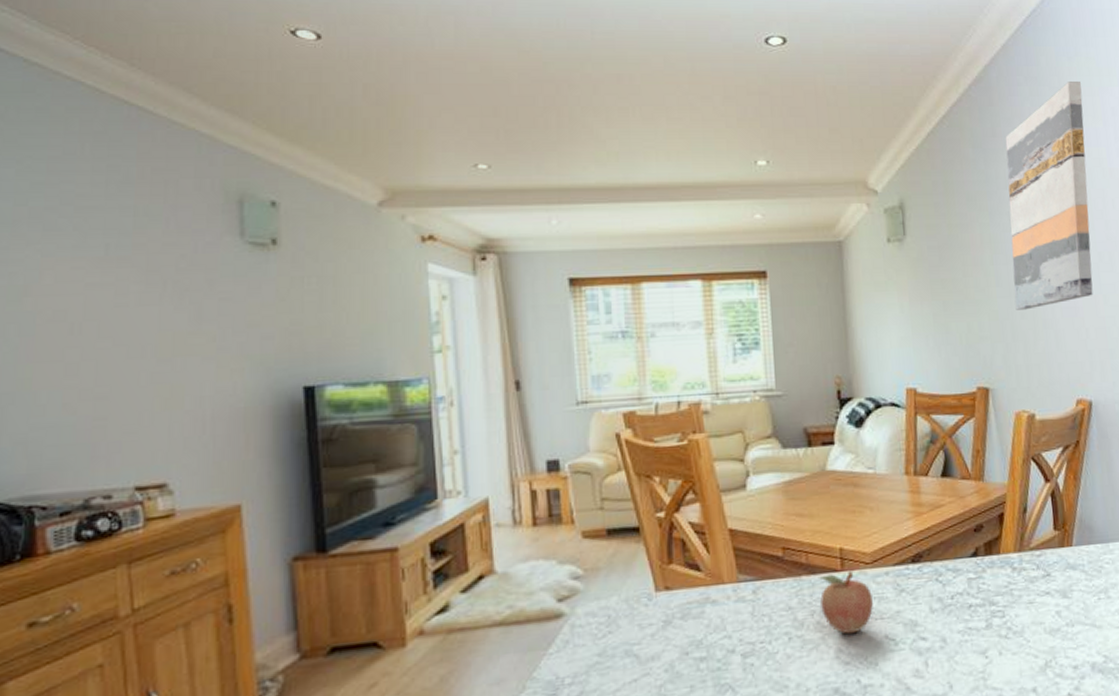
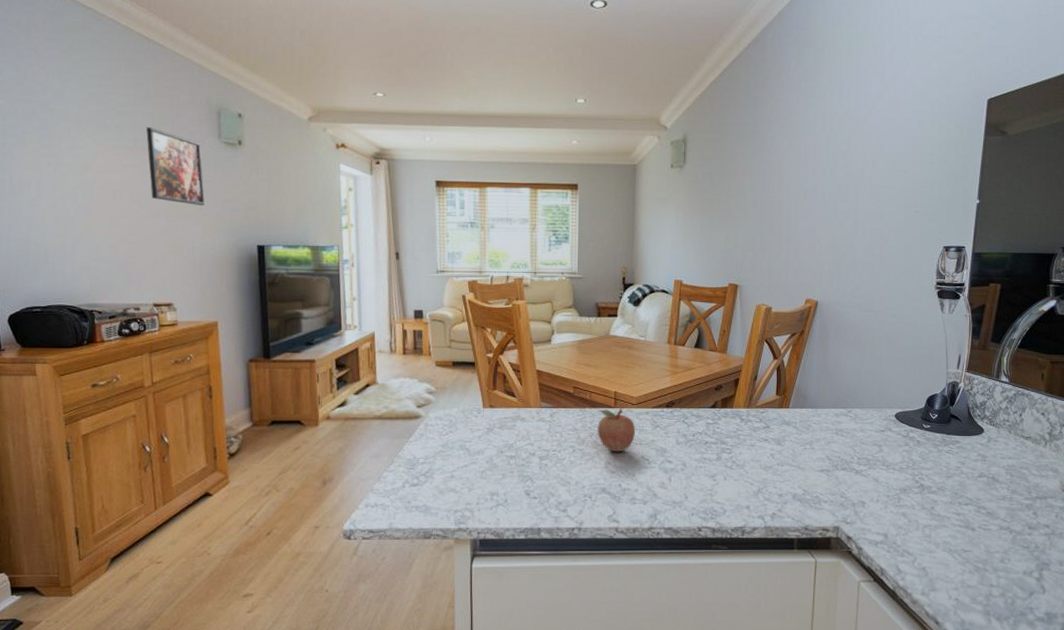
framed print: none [125,227,219,335] -> present [146,127,205,205]
wall art: present [1005,82,1093,310] -> none [766,44,842,227]

